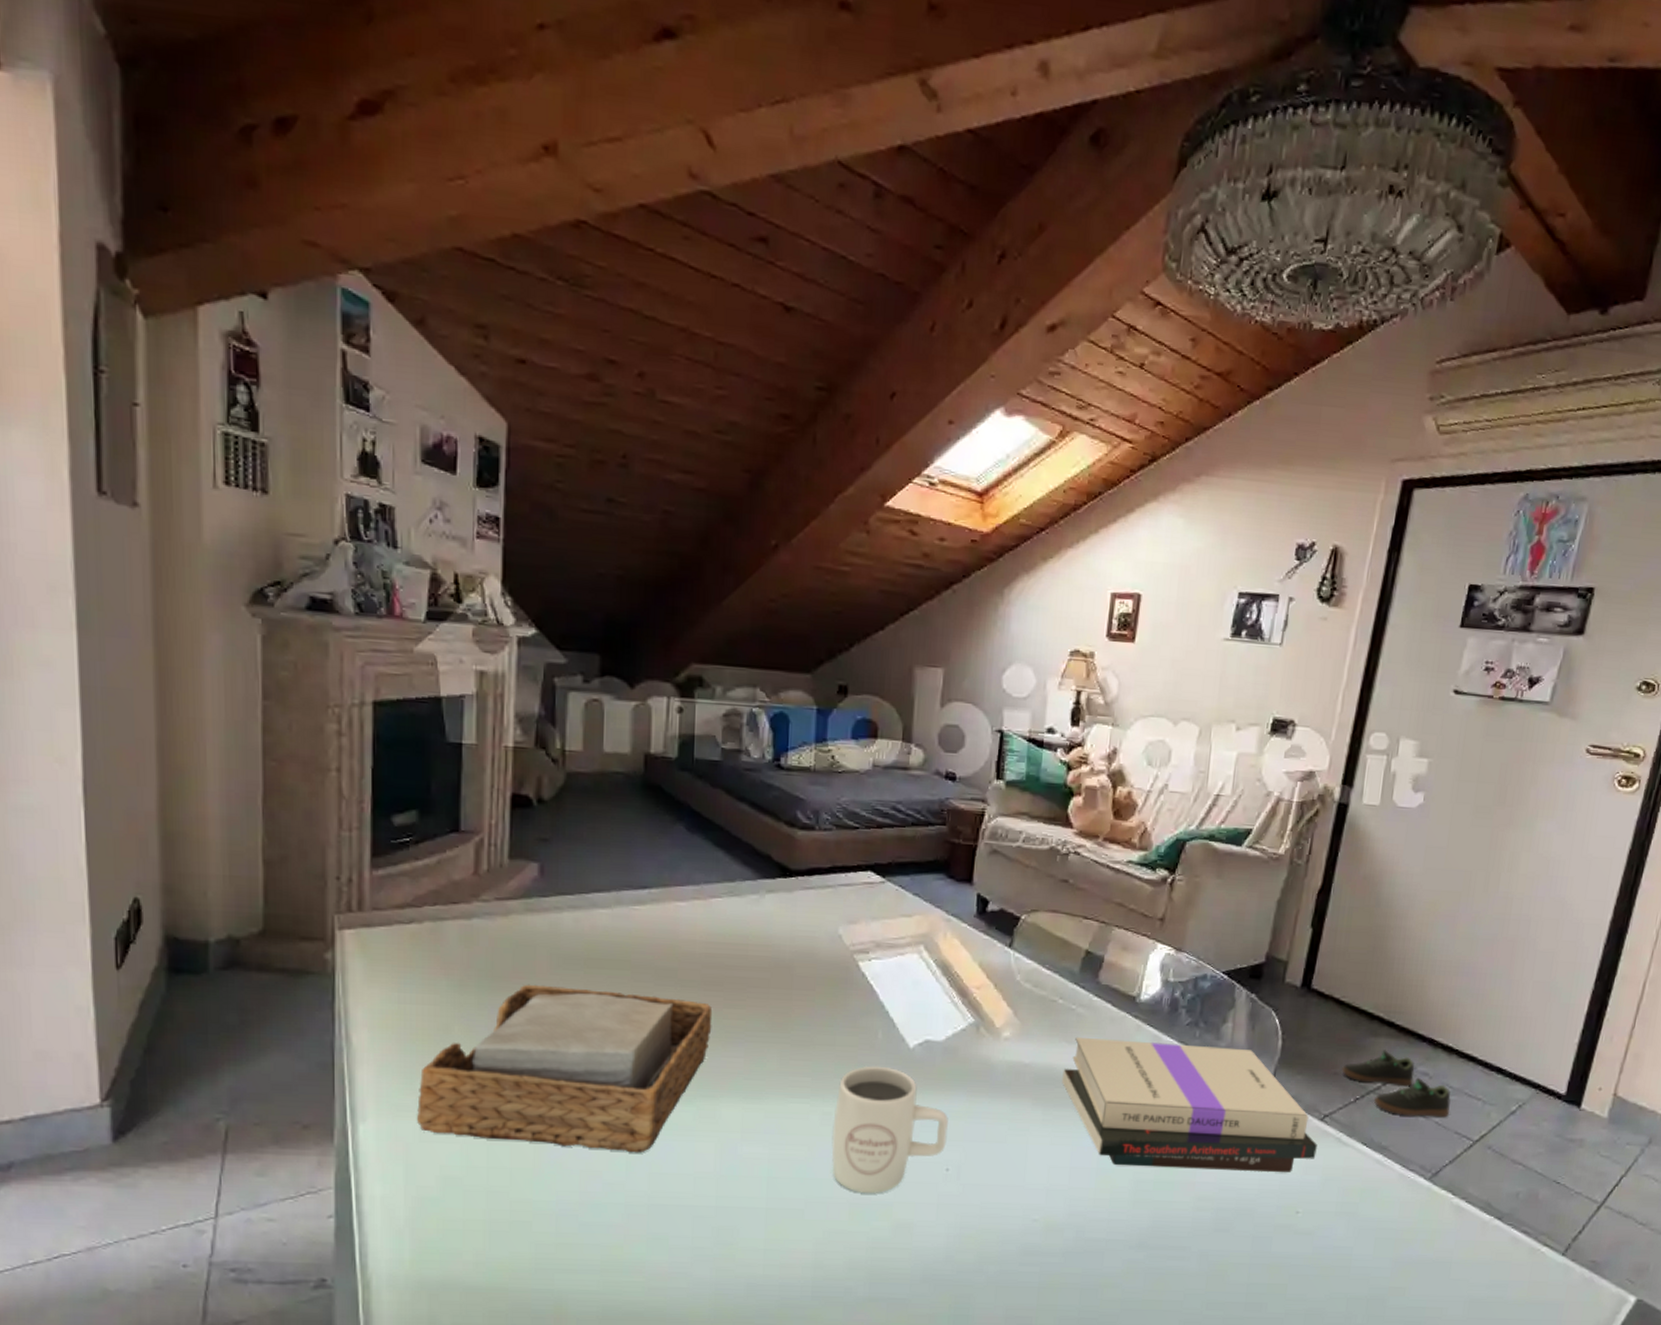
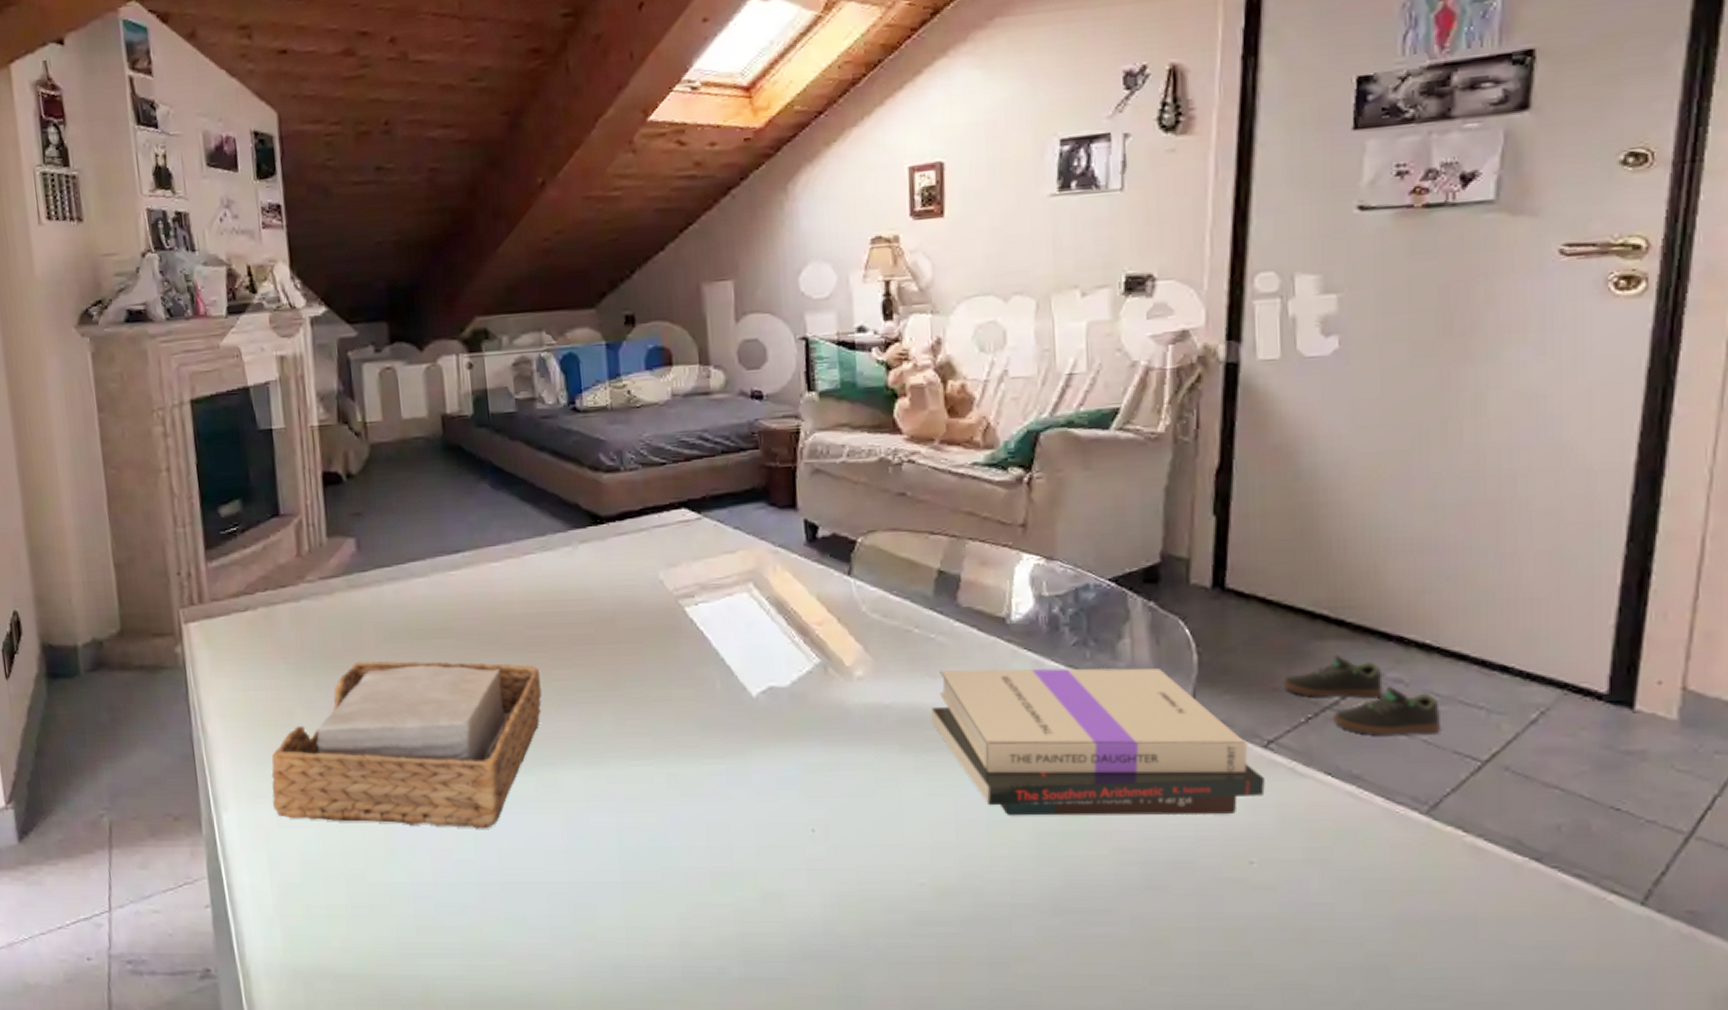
mug: present [831,1065,948,1194] -> none [680,719,808,862]

